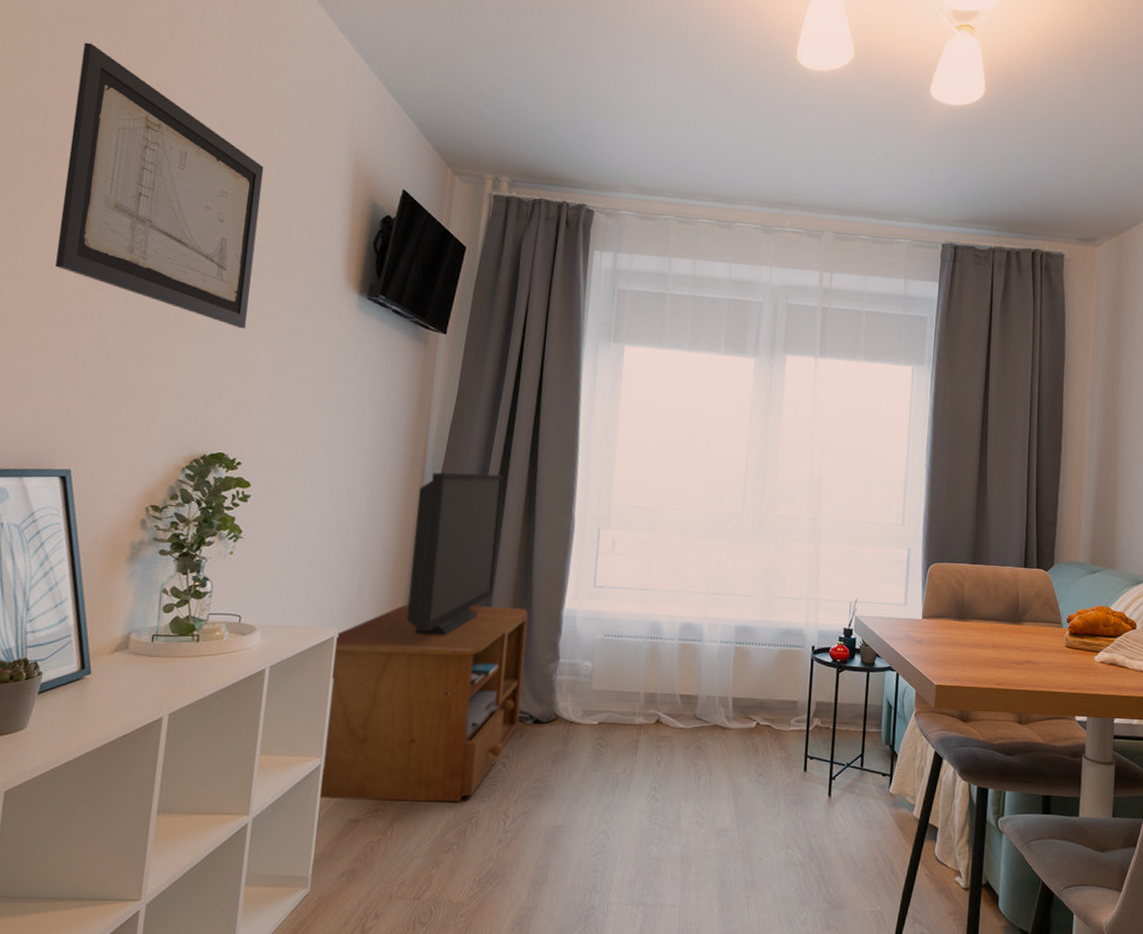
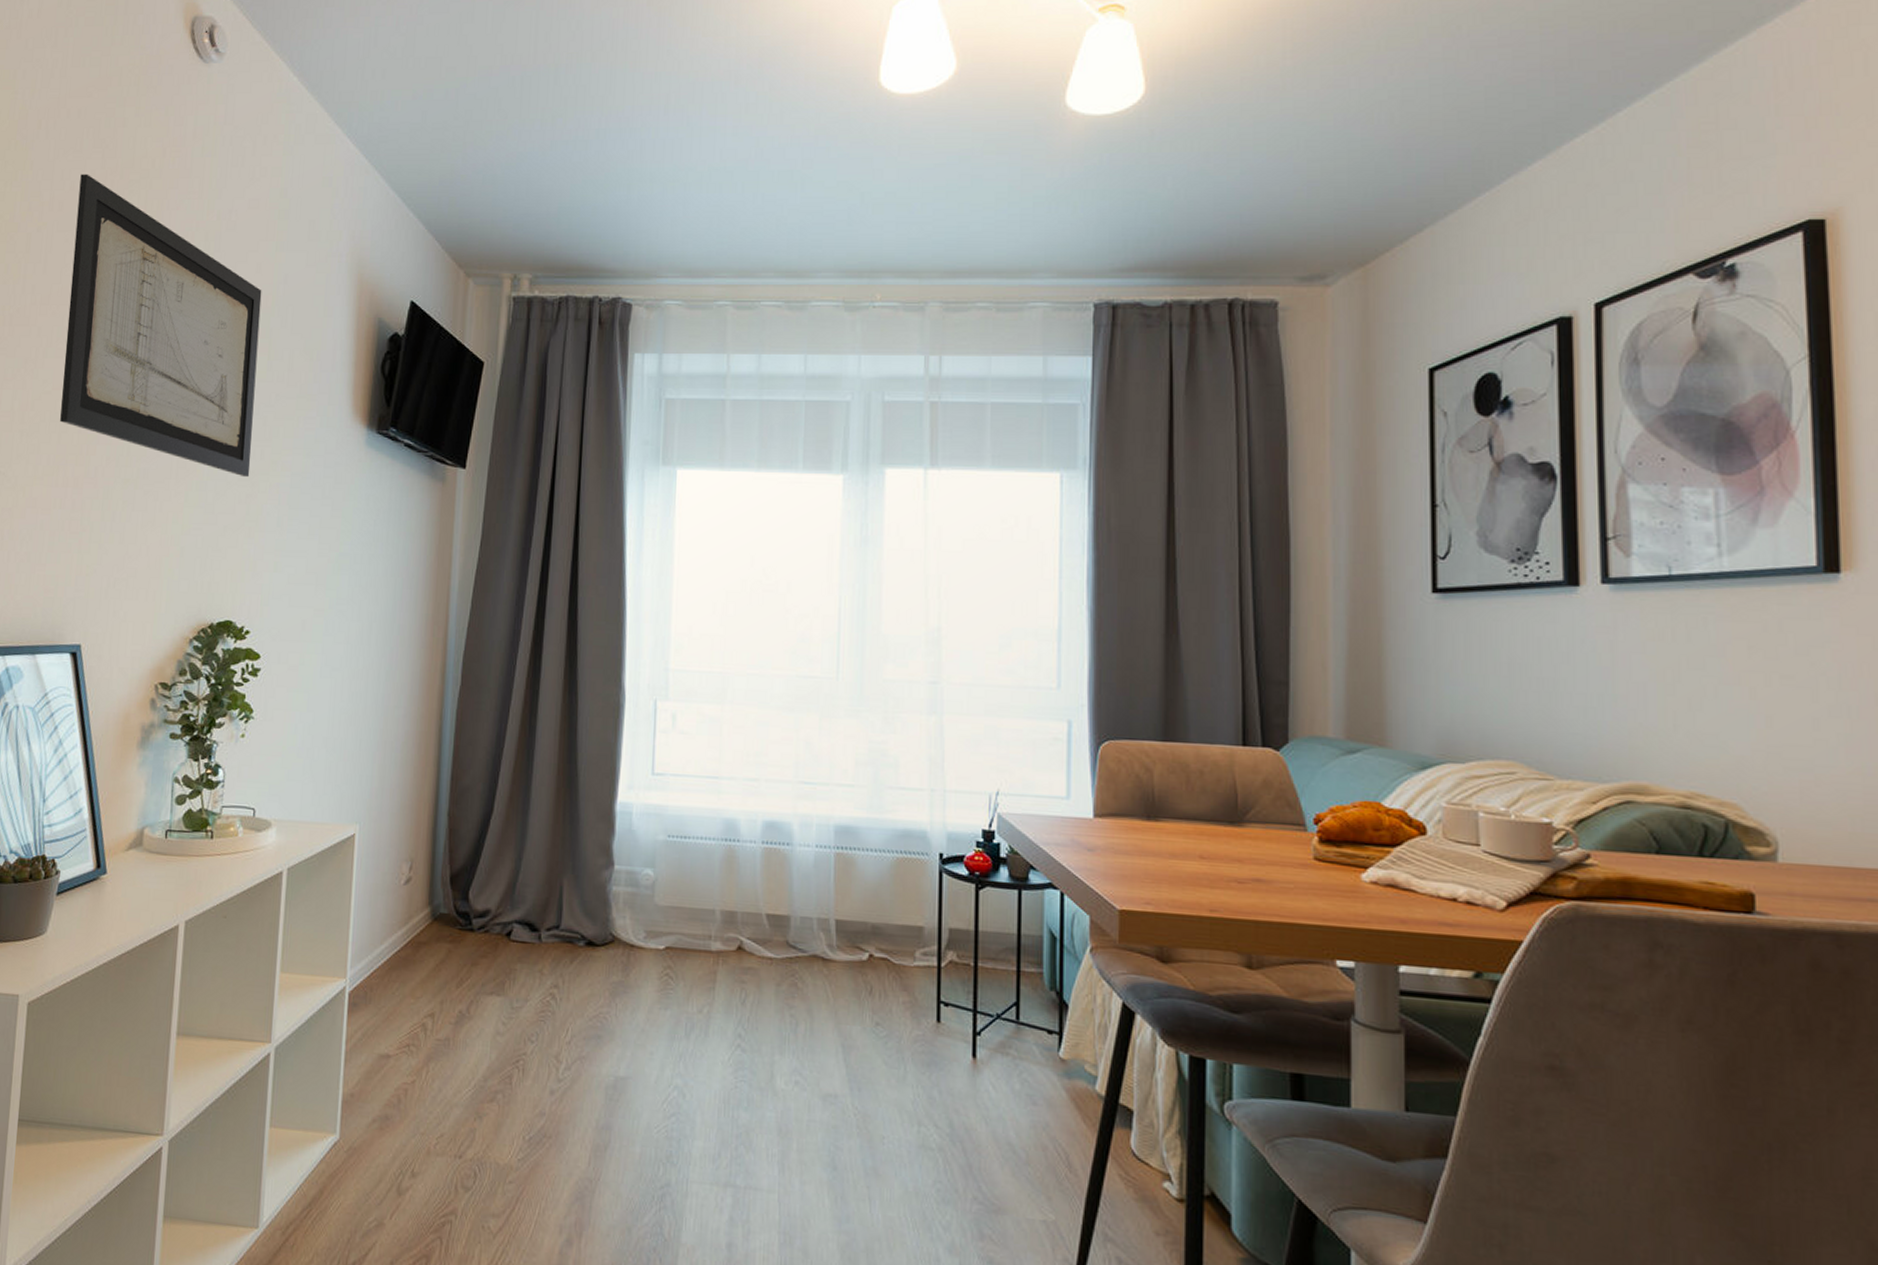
tv stand: present [319,472,529,803] -> none [345,635,574,1041]

